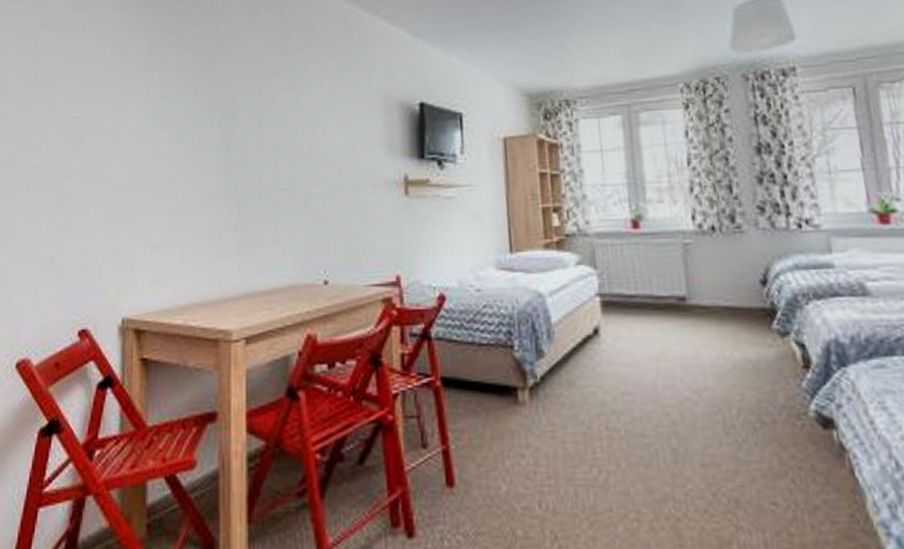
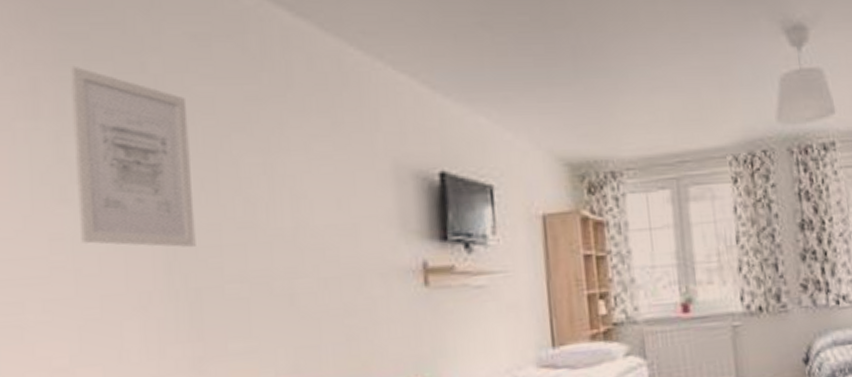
wall art: none [171,32,244,161] -> present [69,65,196,247]

